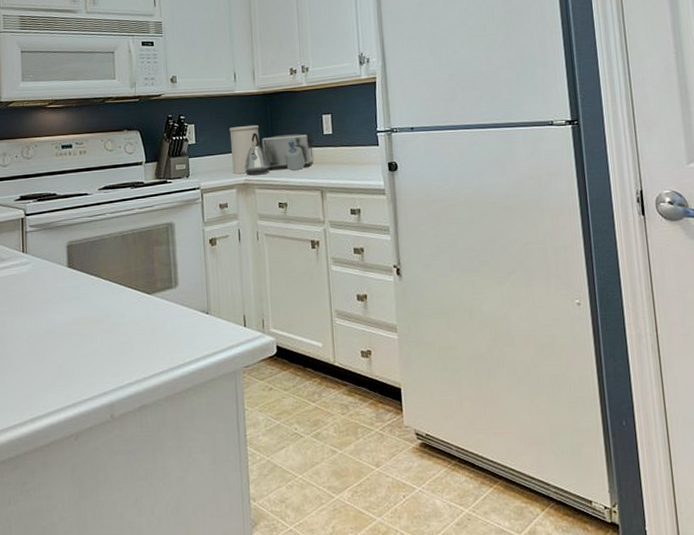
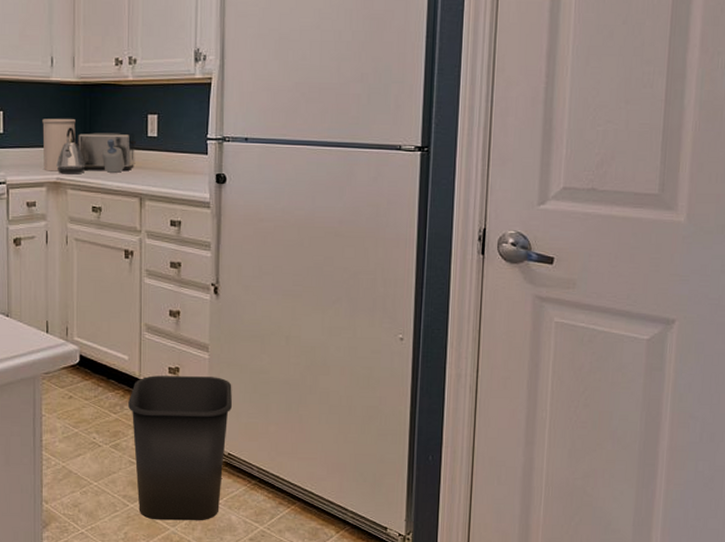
waste bin: none [325,357,425,511] -> present [128,375,232,521]

